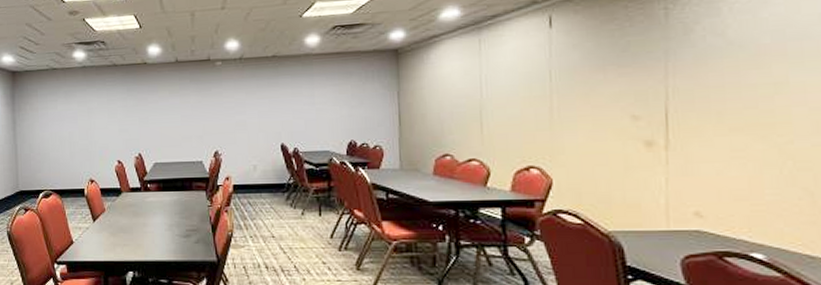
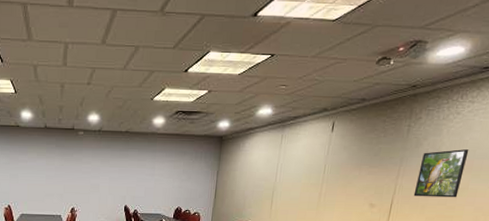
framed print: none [698,29,774,101] -> present [413,149,469,198]

